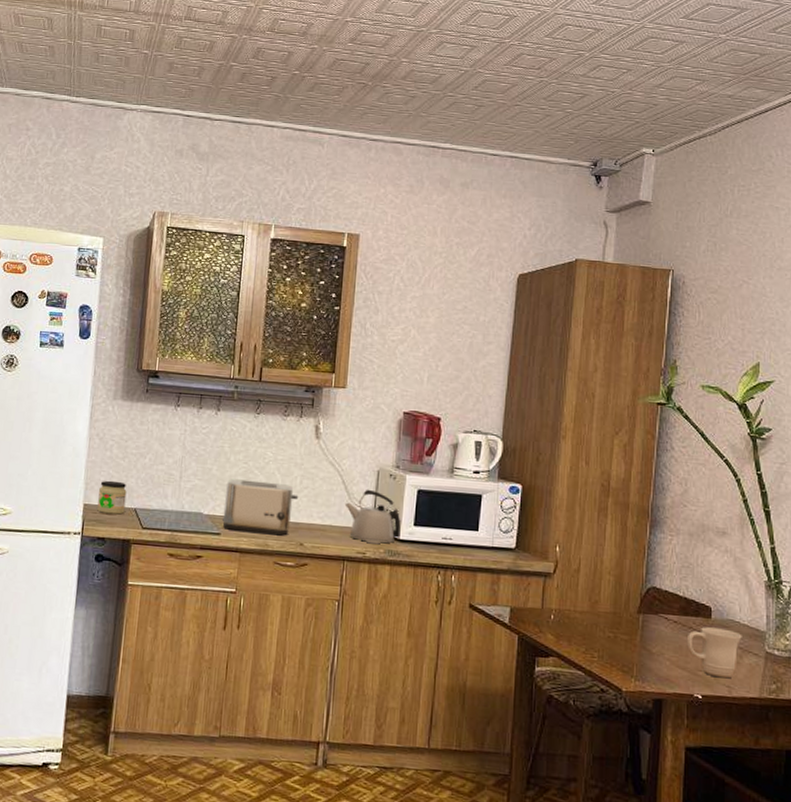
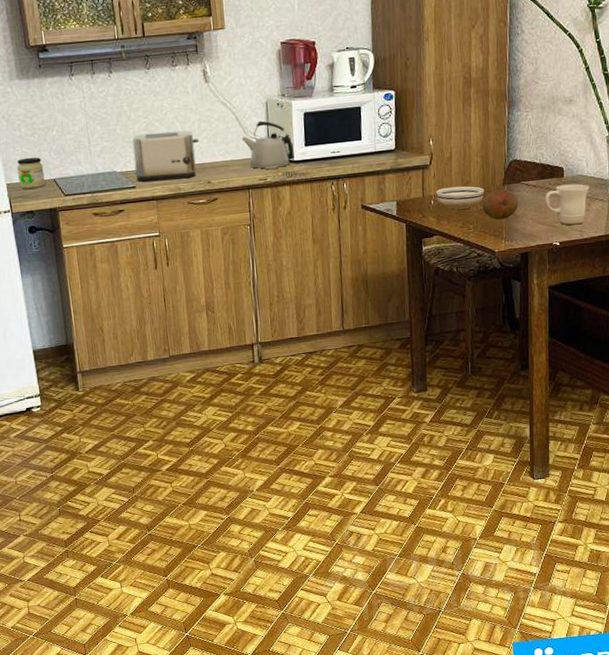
bowl: none [557,602,615,633] -> present [436,186,485,210]
fruit: none [610,617,654,654] -> present [482,189,518,220]

